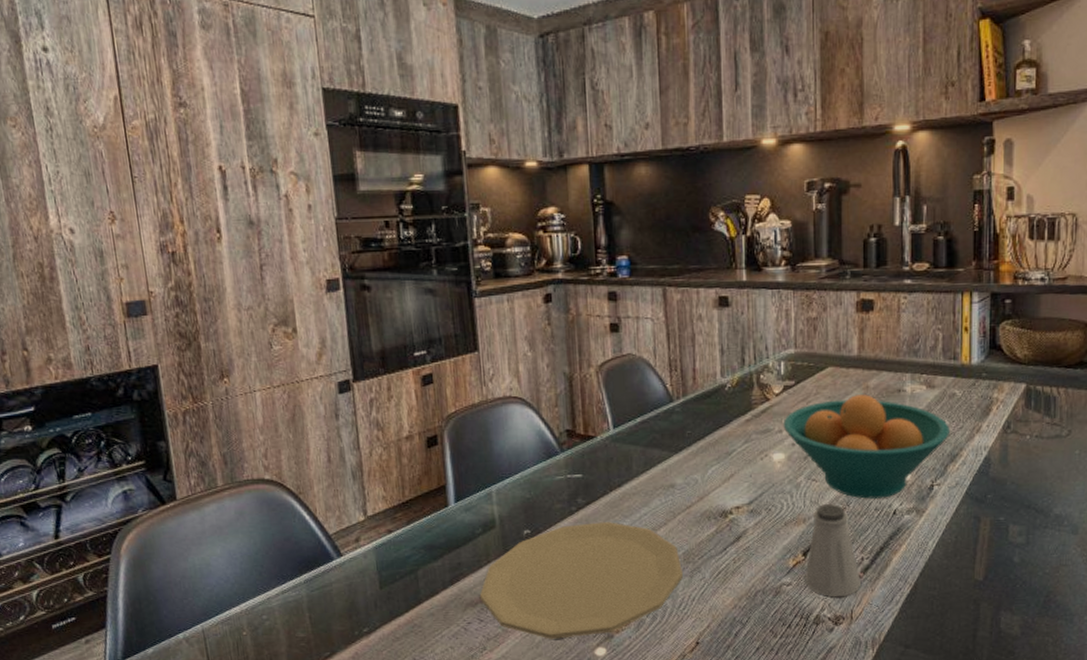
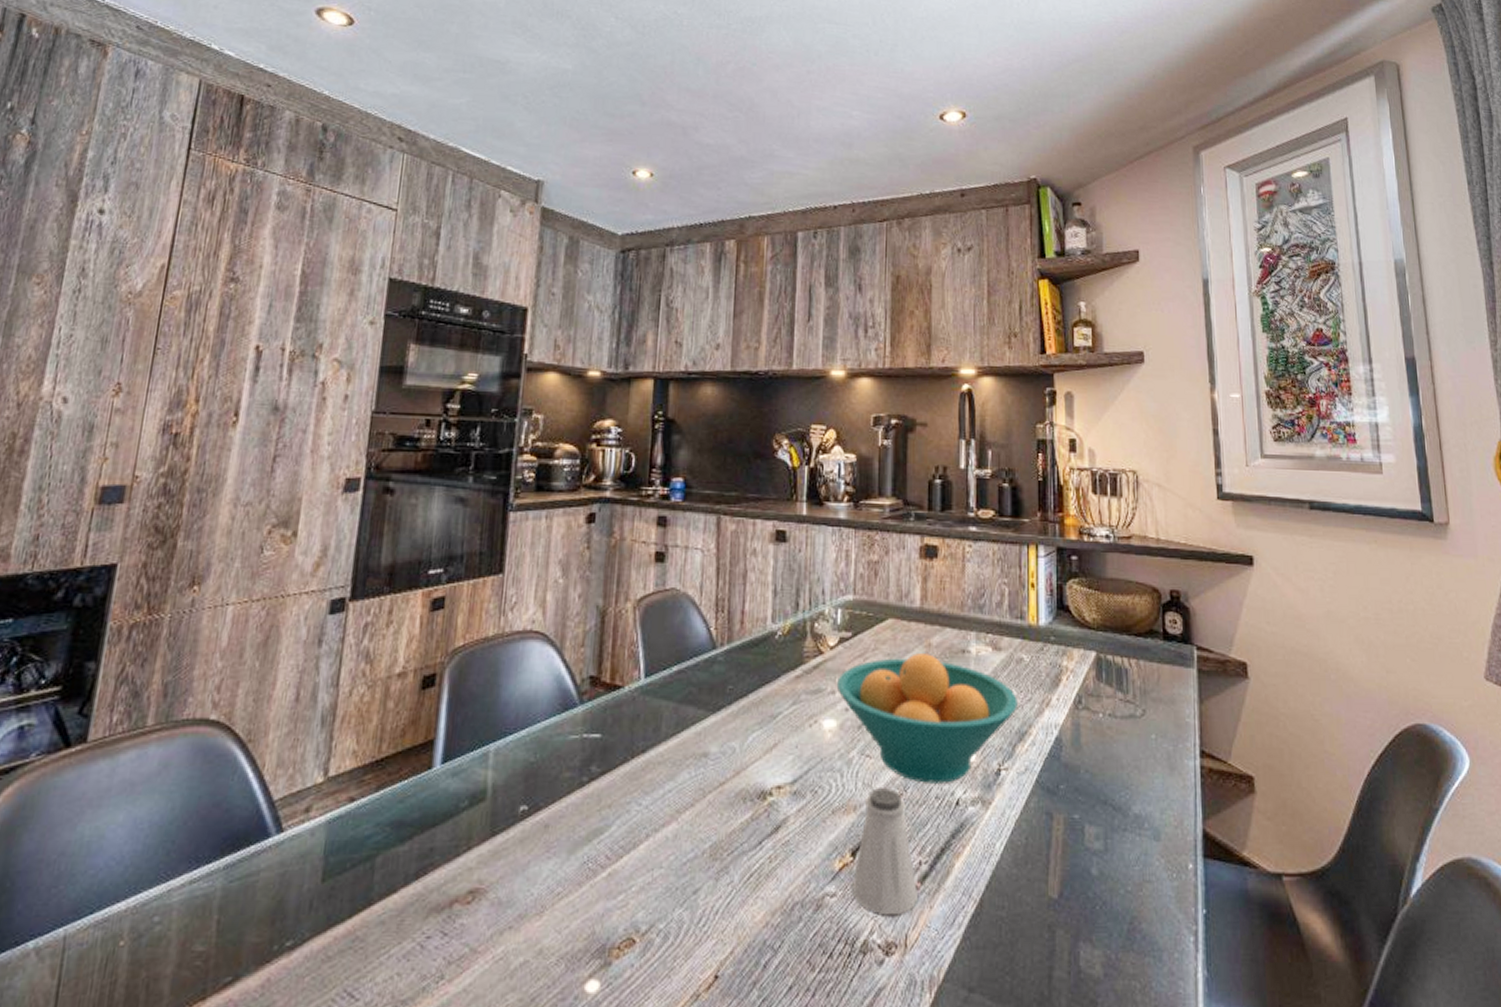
plate: present [479,522,683,639] -> none [448,799,707,966]

